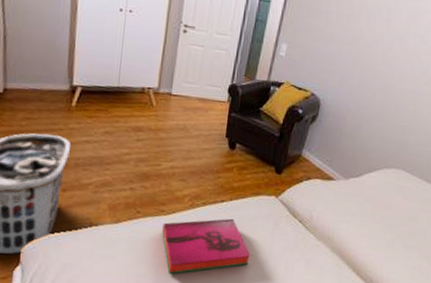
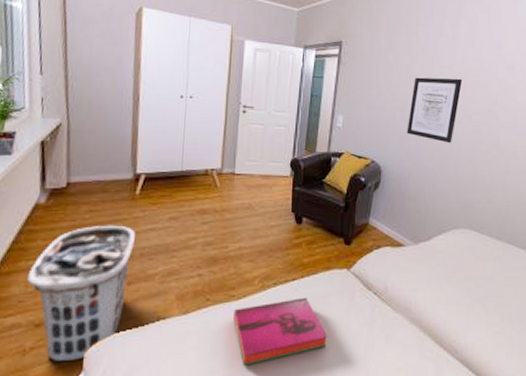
wall art: none [351,9,418,83] -> present [407,77,463,143]

